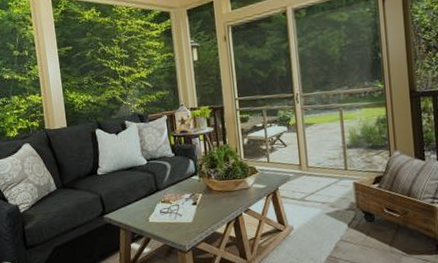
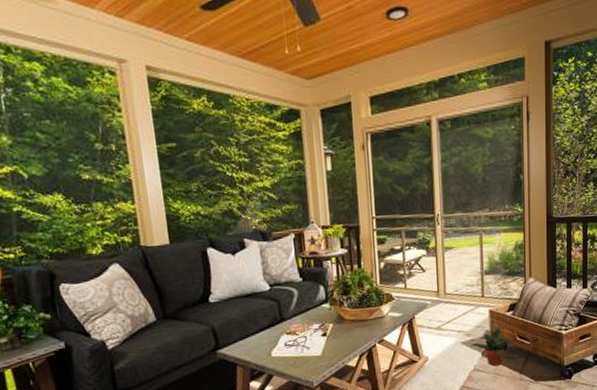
potted plant: none [335,200,380,238] -> present [470,327,513,367]

